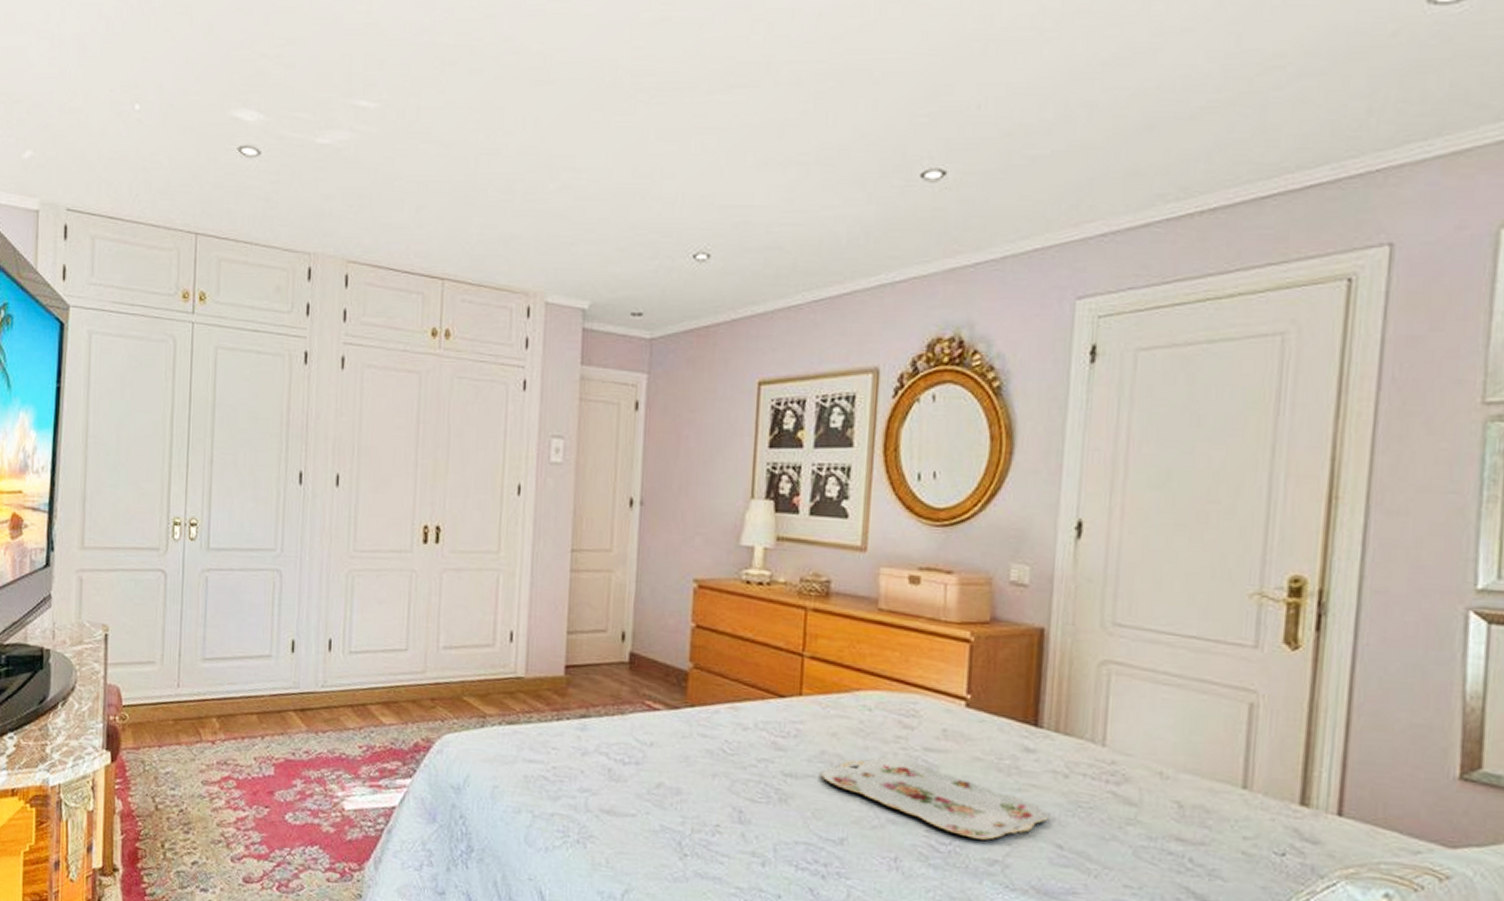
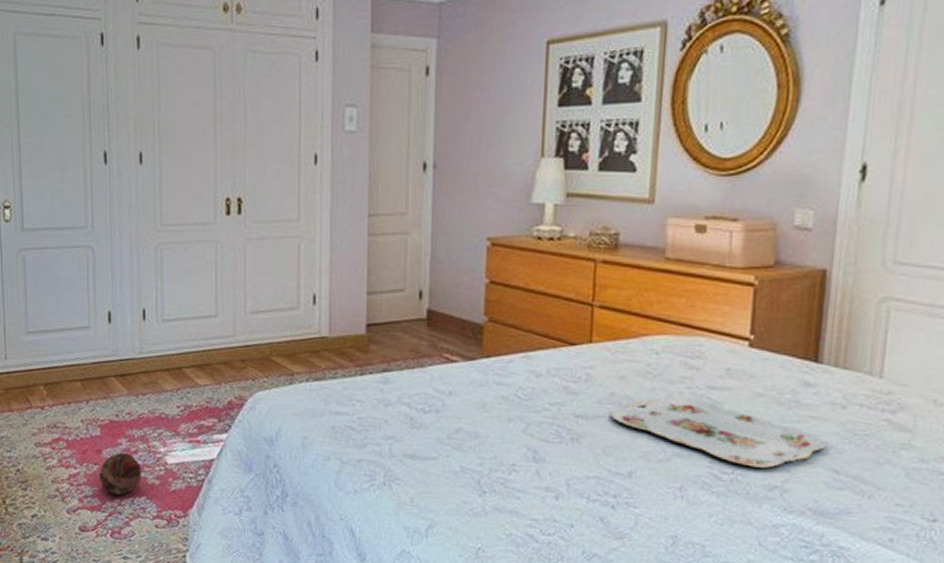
decorative ball: none [269,795,316,843] -> present [98,452,142,495]

